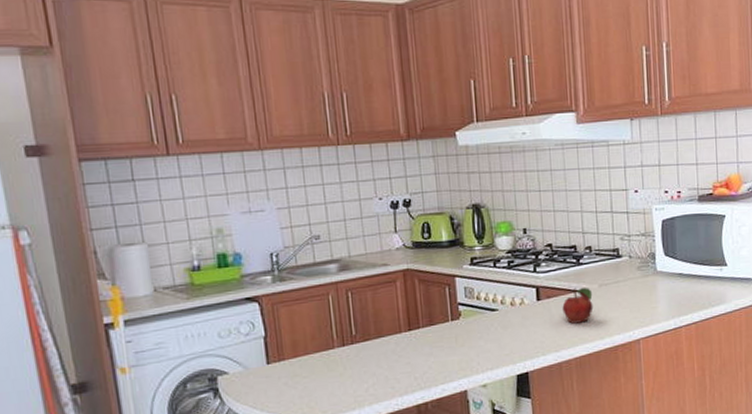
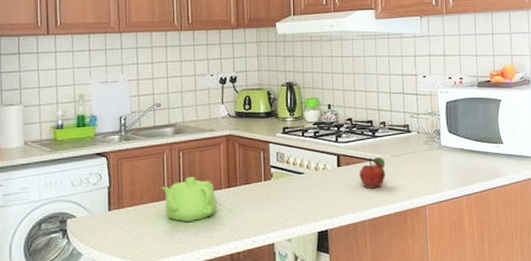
teapot: none [328,320,398,372] -> present [161,177,217,222]

